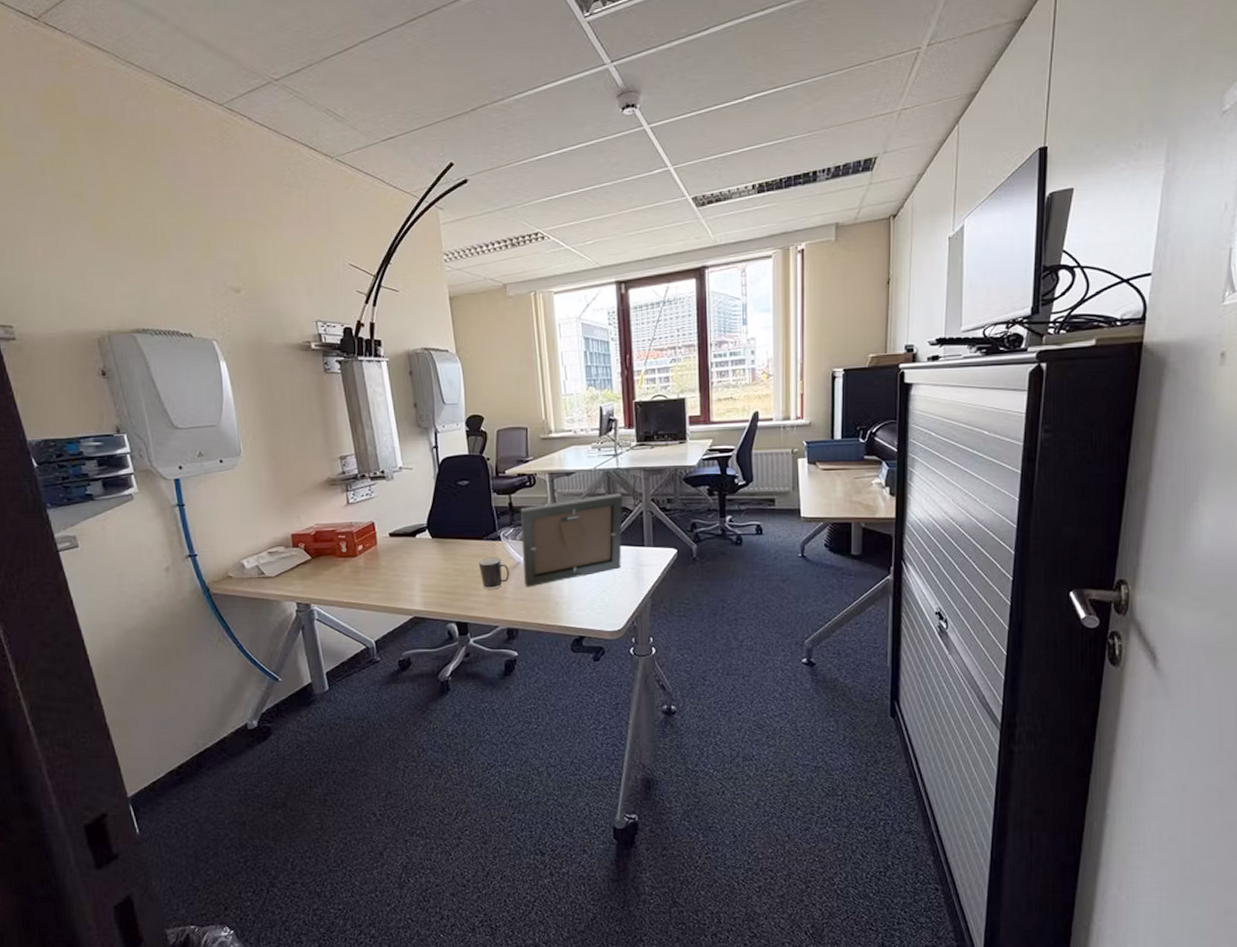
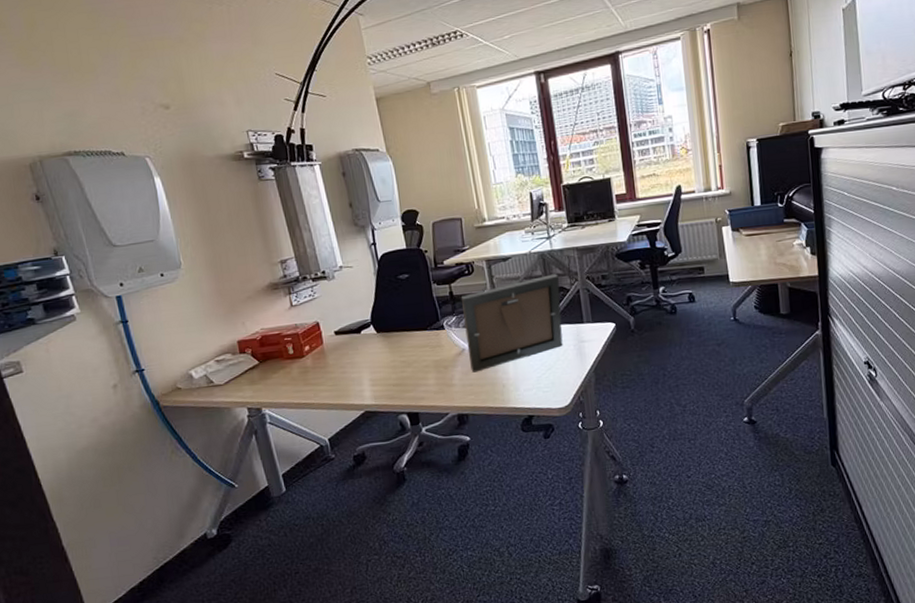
mug: present [478,557,509,589] -> none [424,346,456,378]

